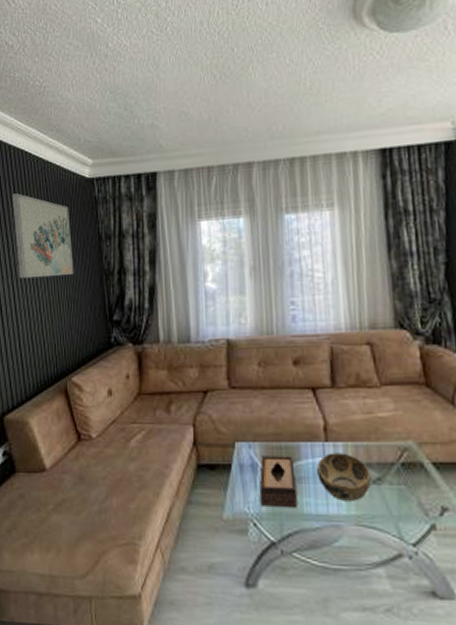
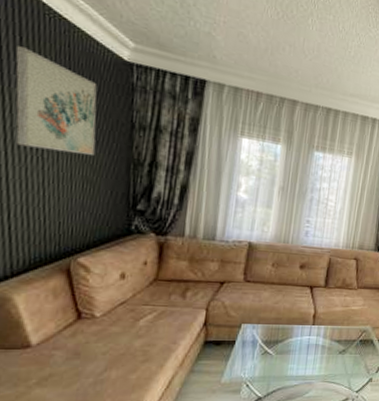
tissue box: present [259,456,297,509] -> none [254,335,287,373]
decorative bowl: present [317,453,371,501] -> none [302,333,339,366]

